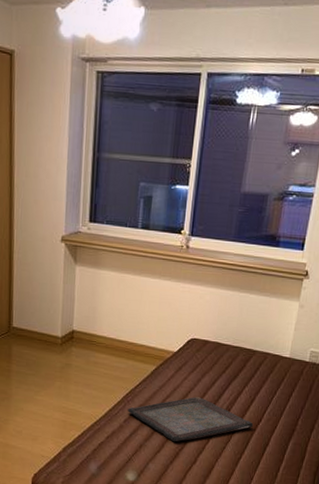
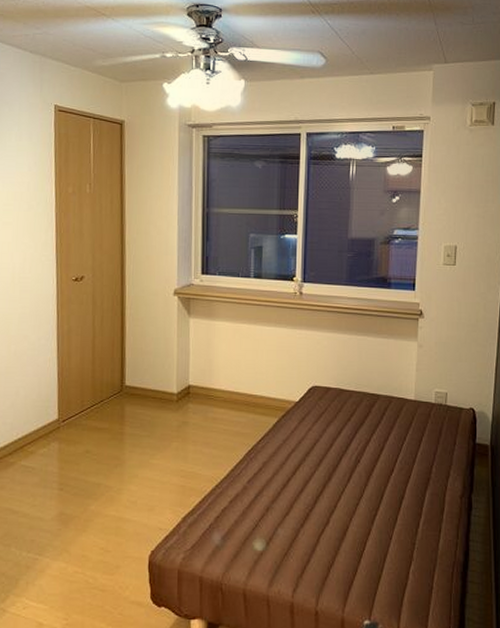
serving tray: present [128,397,254,442] -> none [251,449,386,502]

